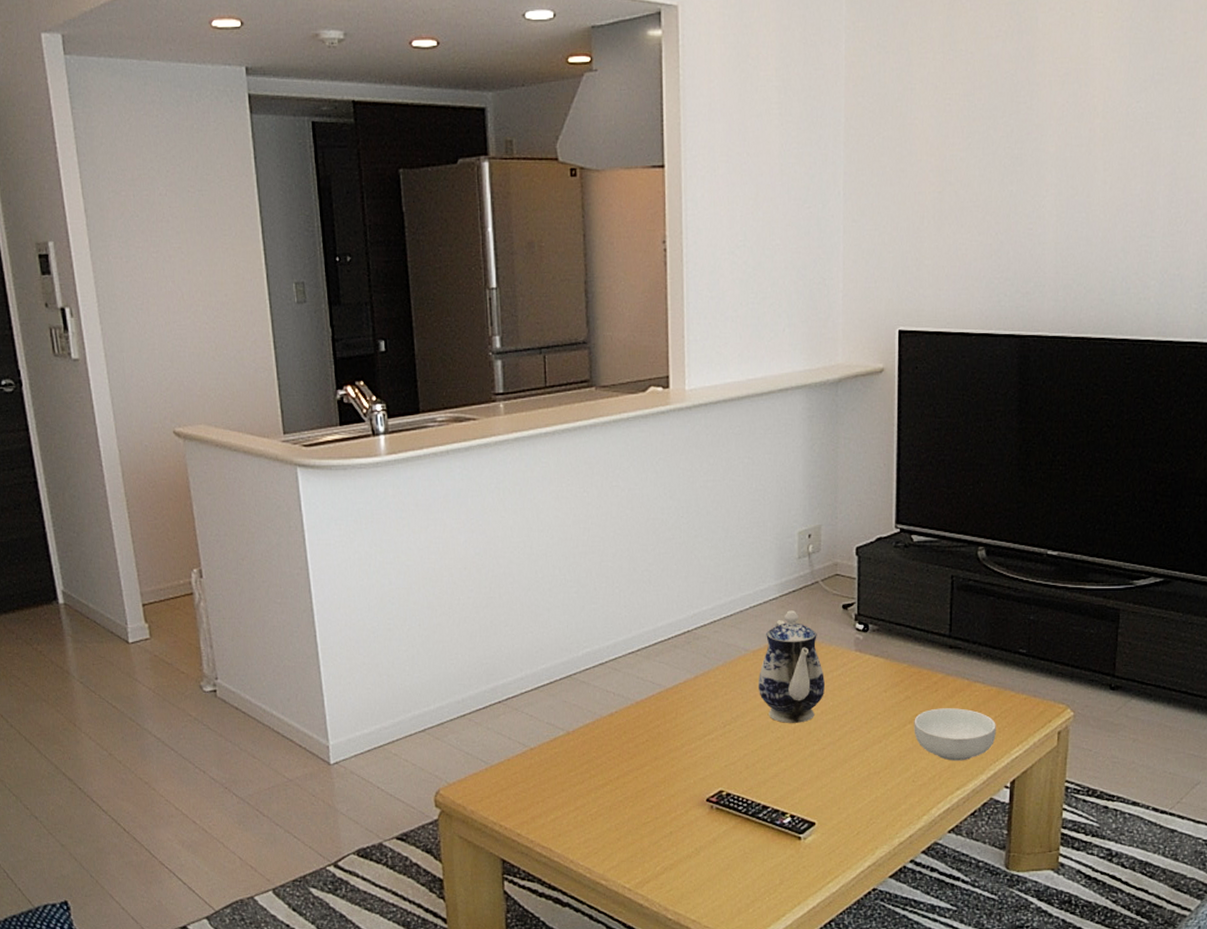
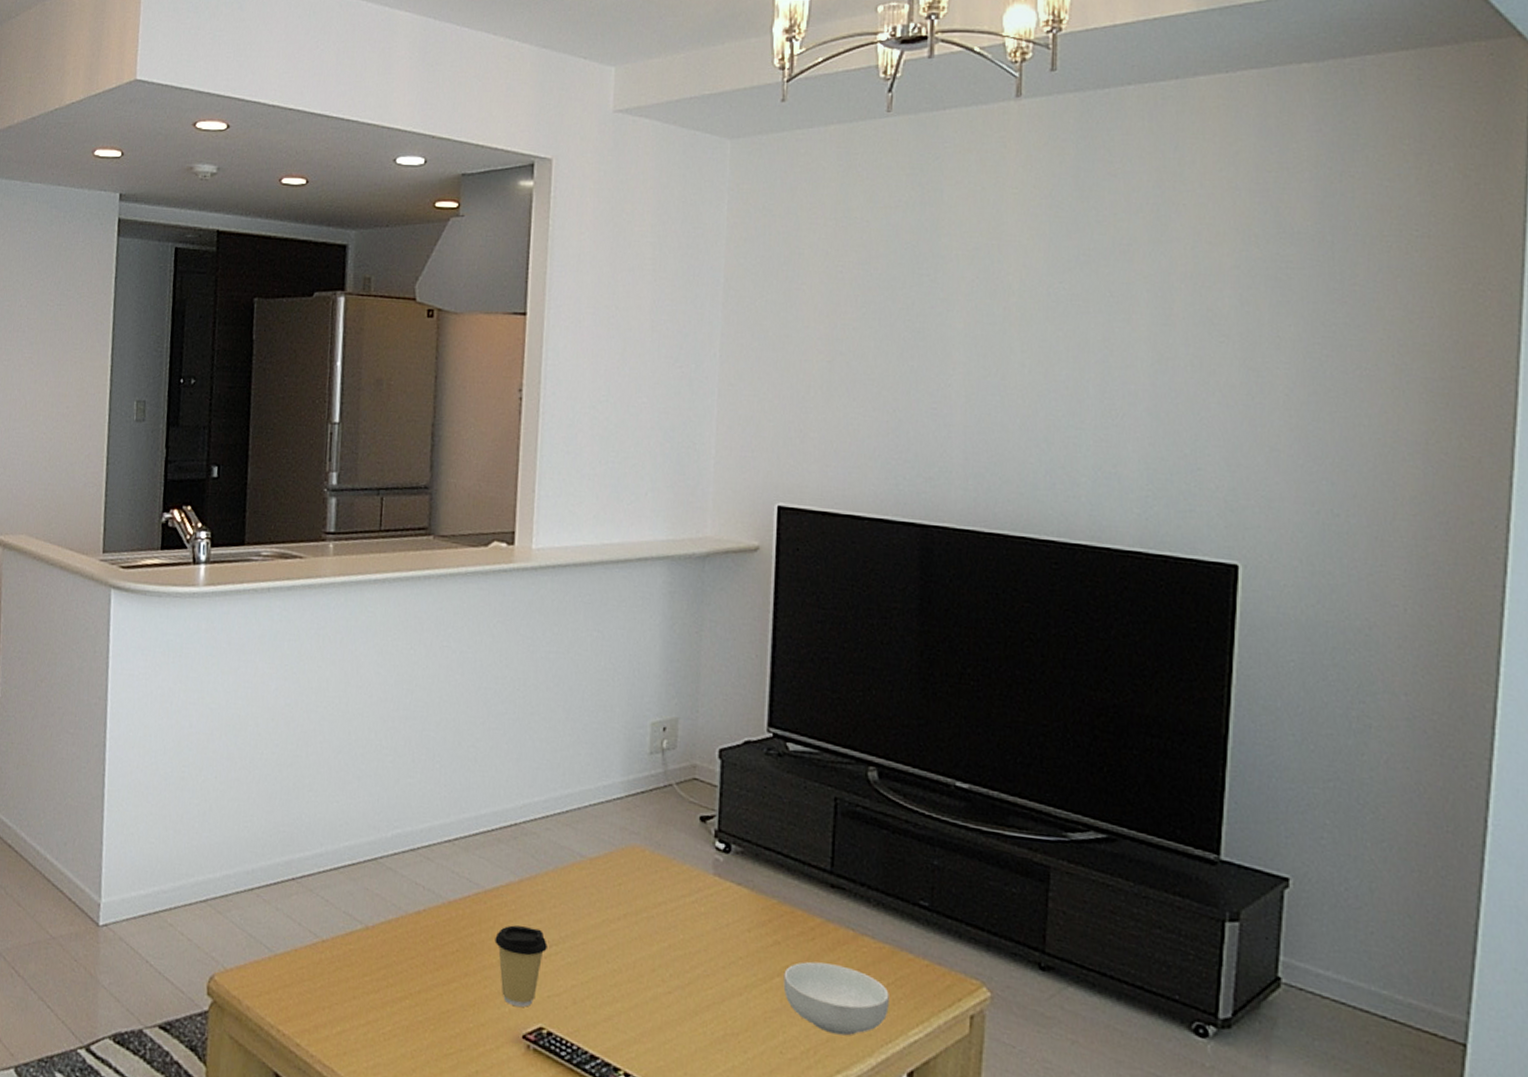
coffee cup: none [678,714,722,778] -> present [495,925,547,1008]
teapot: present [757,610,826,723] -> none [593,814,676,956]

